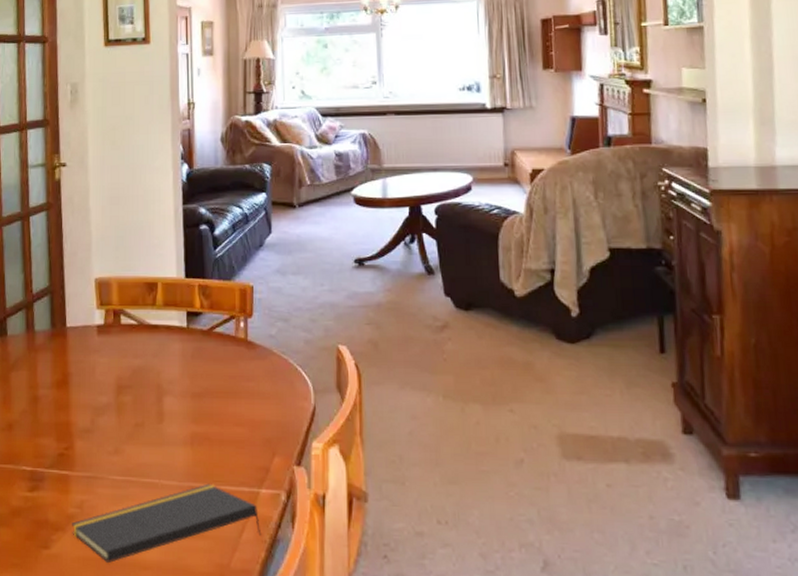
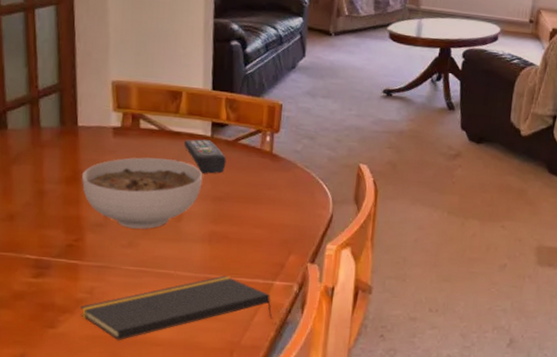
bowl: none [71,355,181,433] -> present [82,157,203,229]
remote control: none [161,330,203,368] -> present [183,139,226,174]

